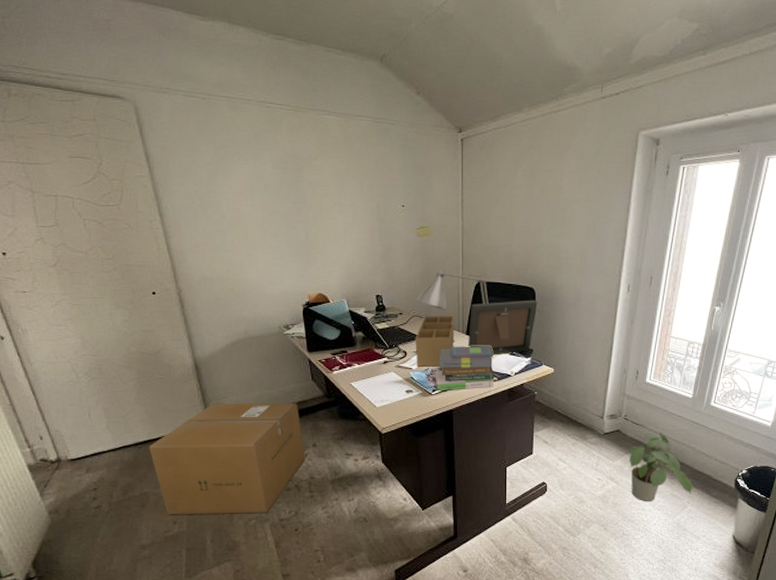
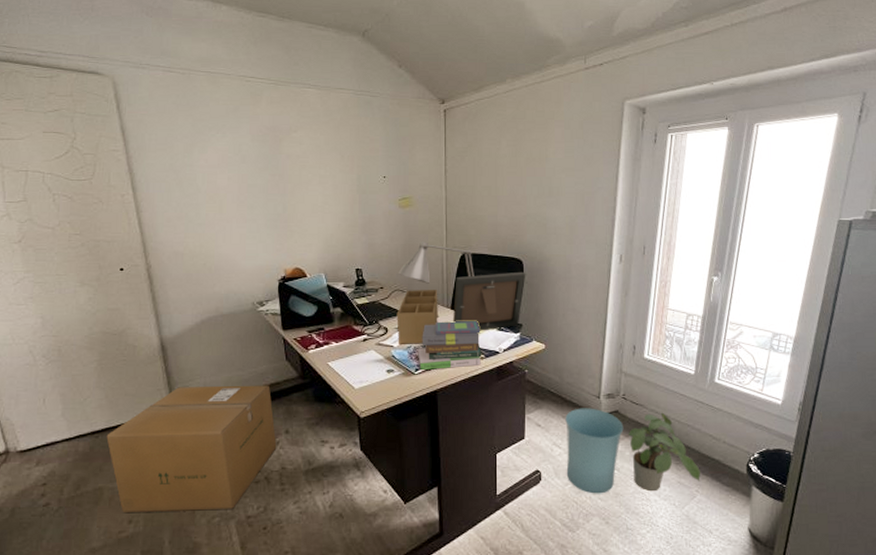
waste bin: none [571,427,624,504] -> present [565,408,624,494]

